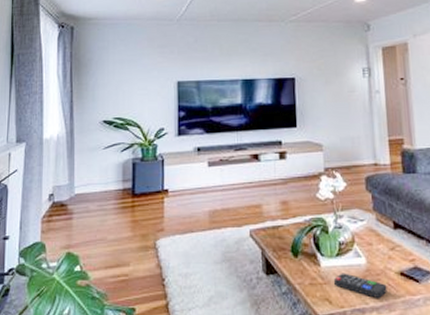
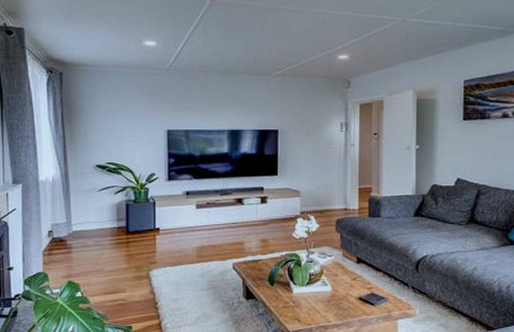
remote control: present [334,273,387,298] -> none [304,298,347,317]

